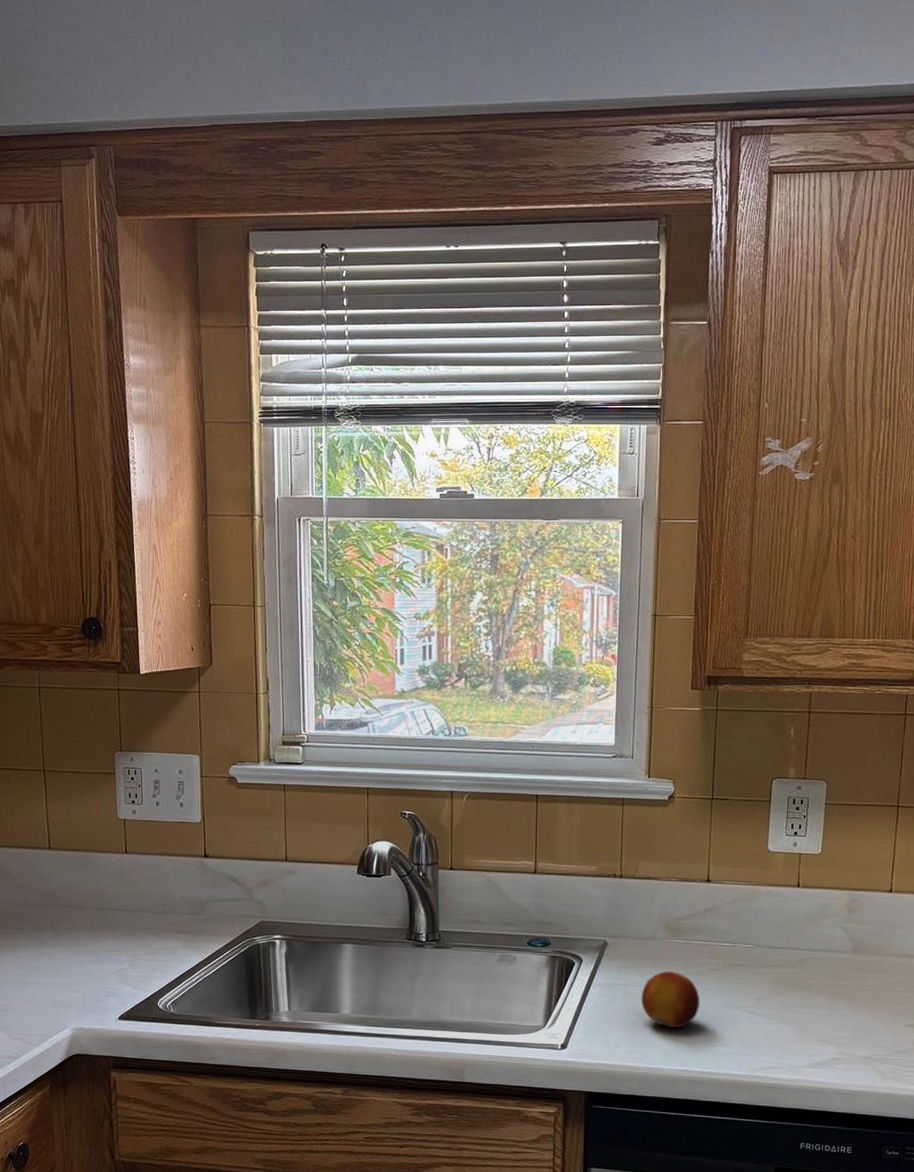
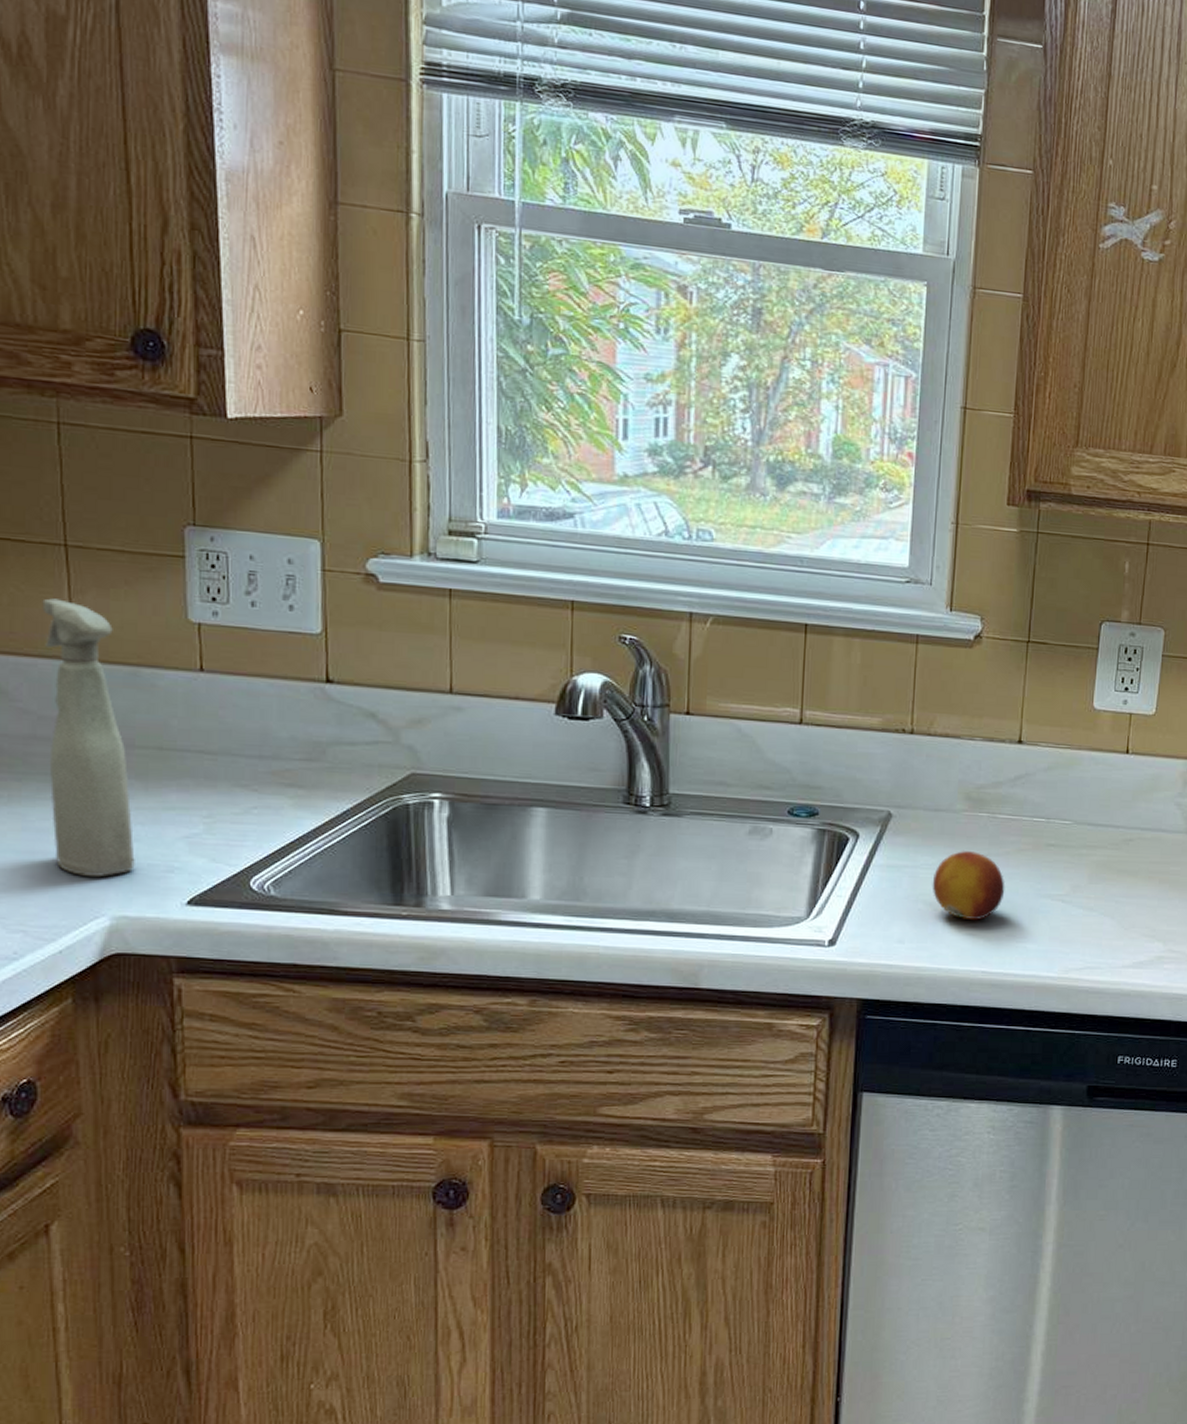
spray bottle: none [30,808,87,1001] -> present [42,598,135,878]

